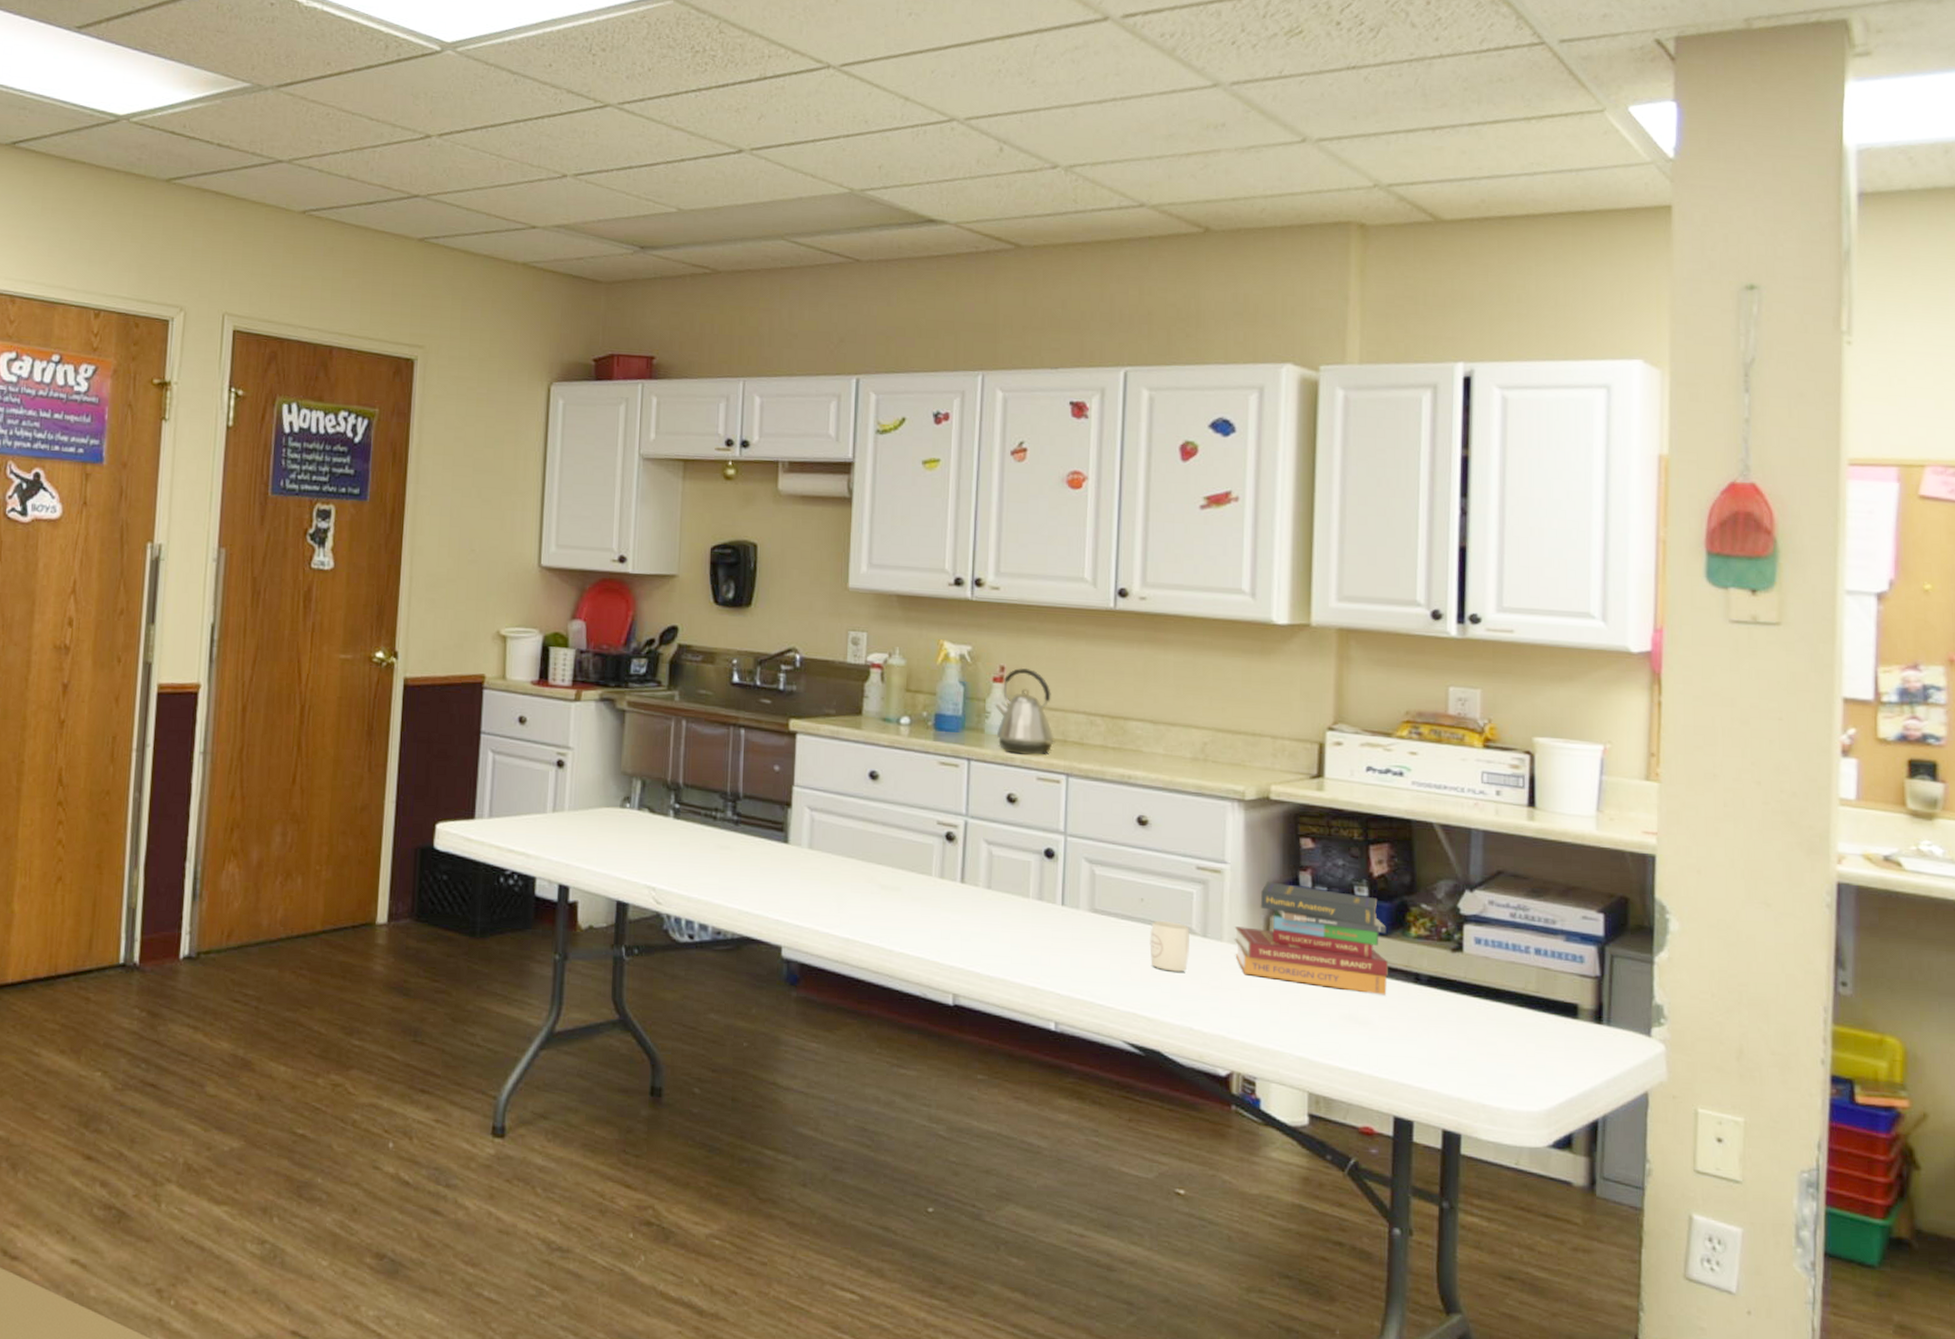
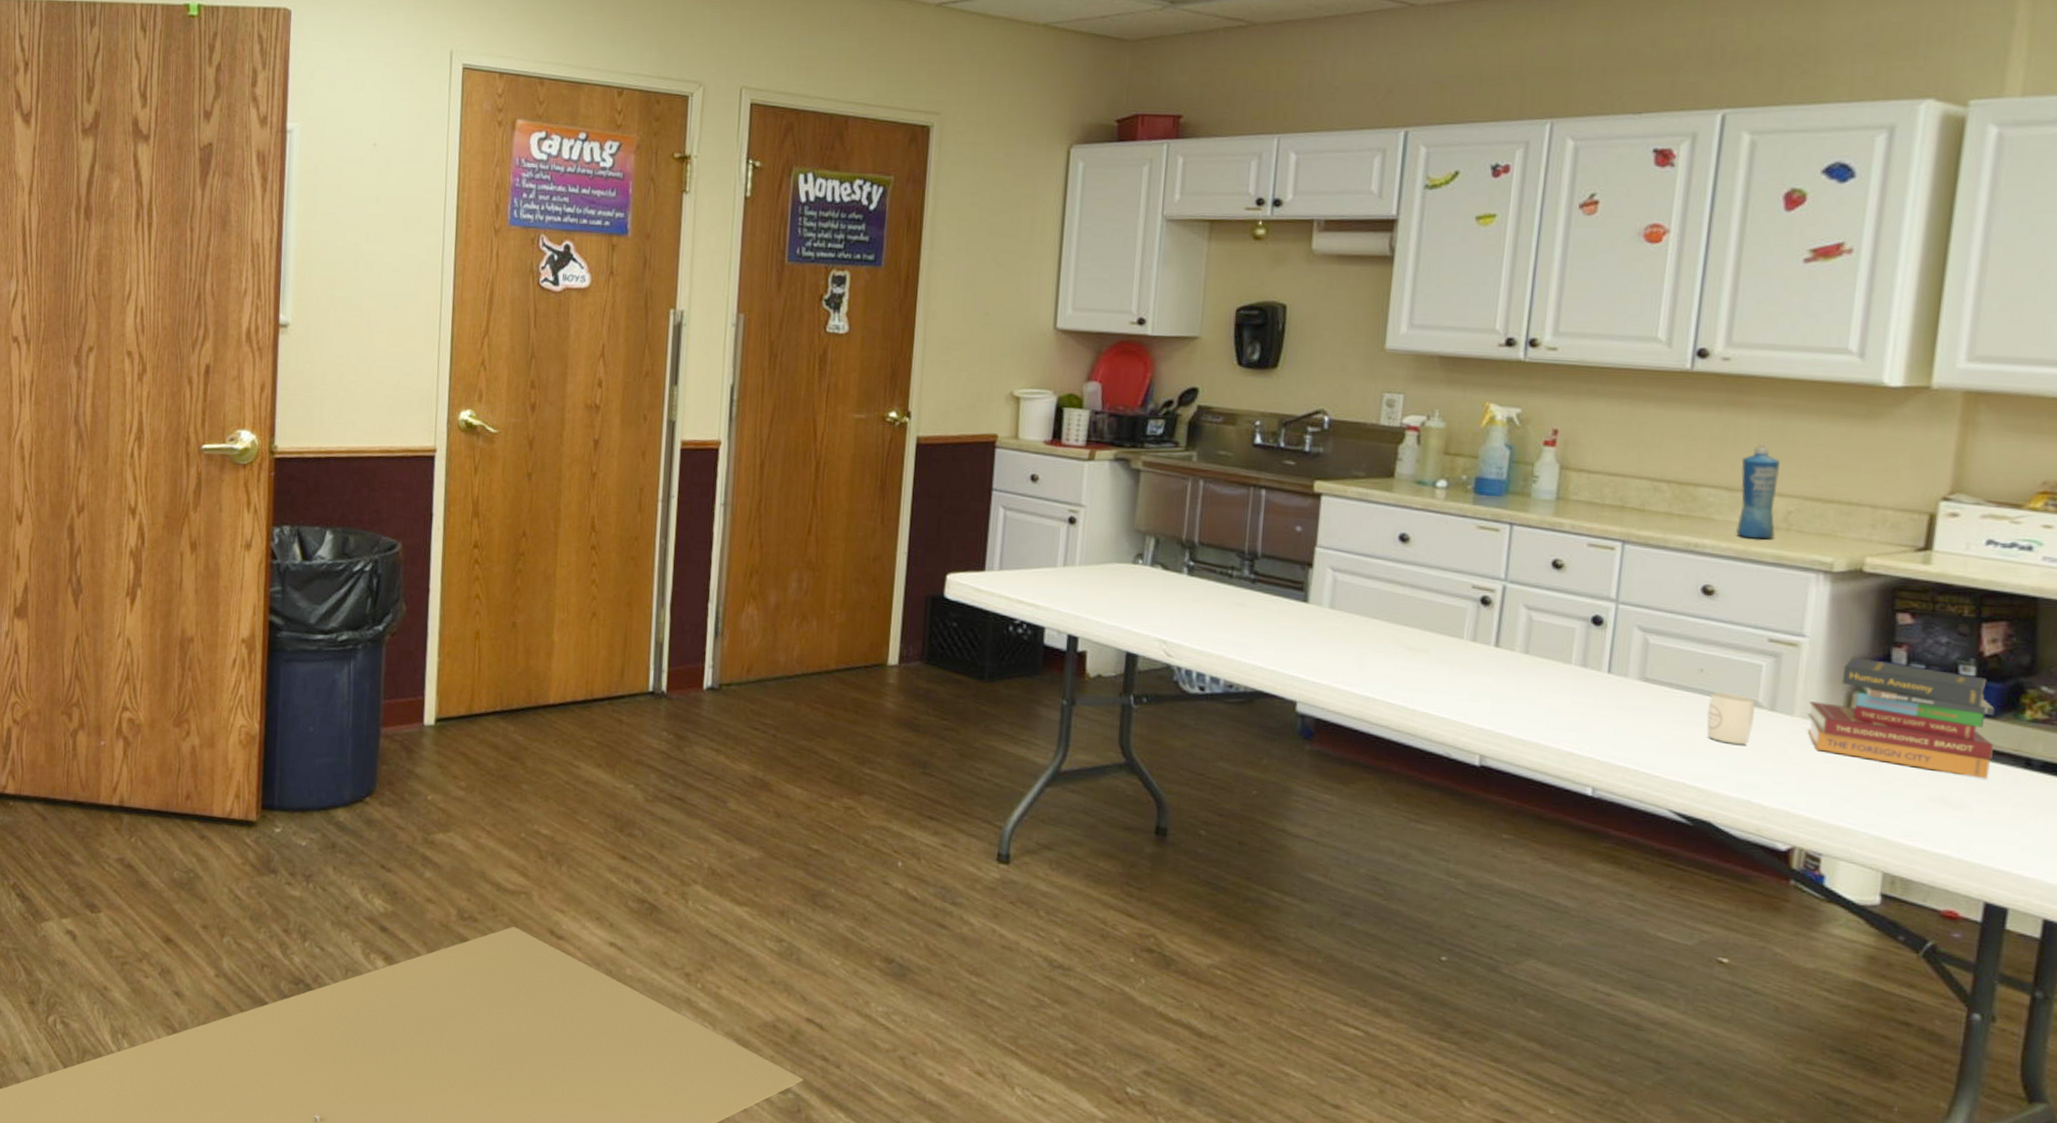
kettle: present [995,667,1055,755] -> none [1545,431,1612,521]
squeeze bottle: none [1162,678,1194,770] -> present [1736,443,1780,540]

